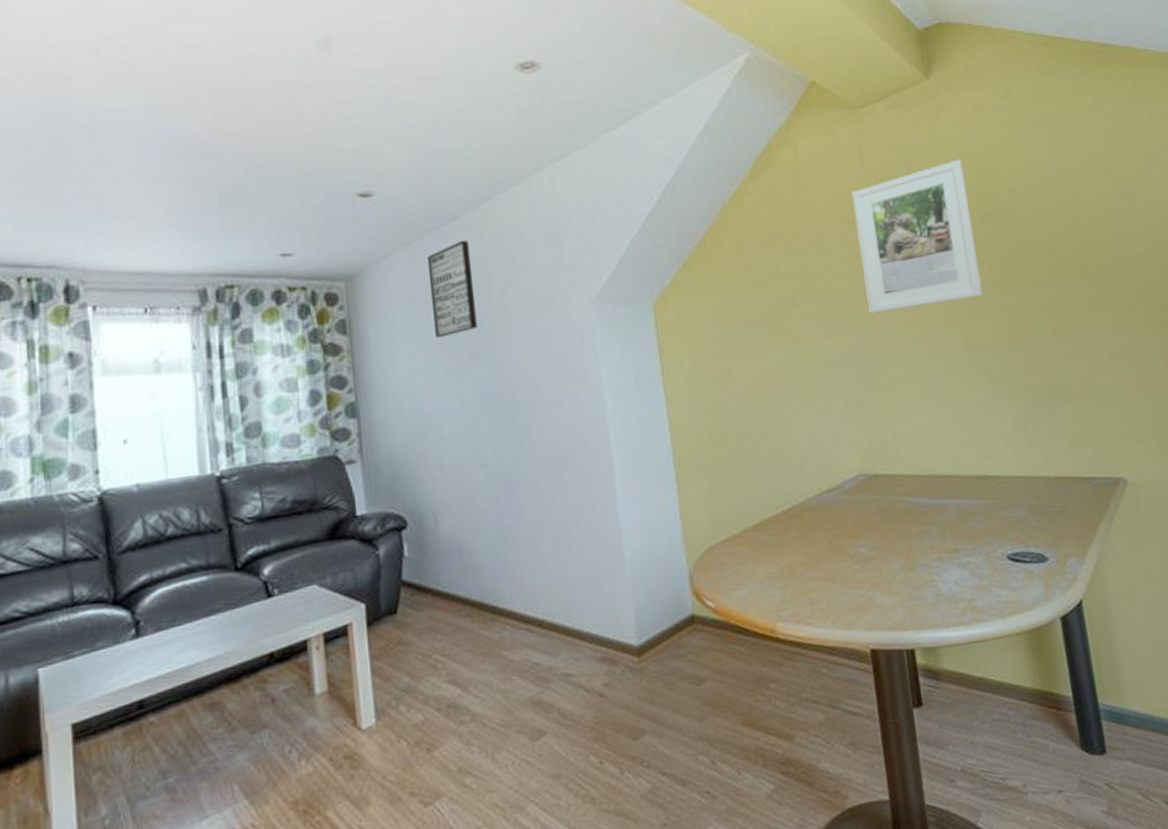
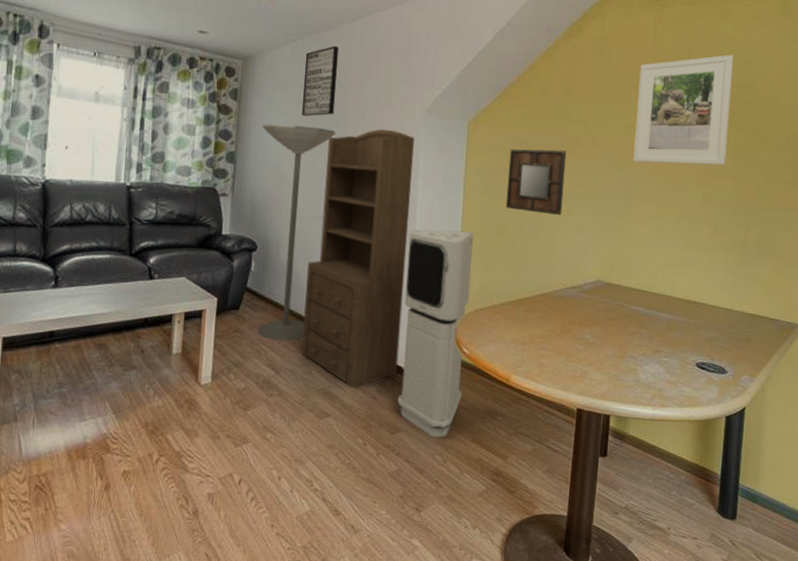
floor lamp: none [385,348,492,646] -> present [257,123,335,341]
shelving unit: none [477,333,626,689] -> present [301,128,414,389]
air purifier: none [605,444,718,732] -> present [397,229,473,438]
home mirror: none [712,316,796,405] -> present [505,148,567,216]

